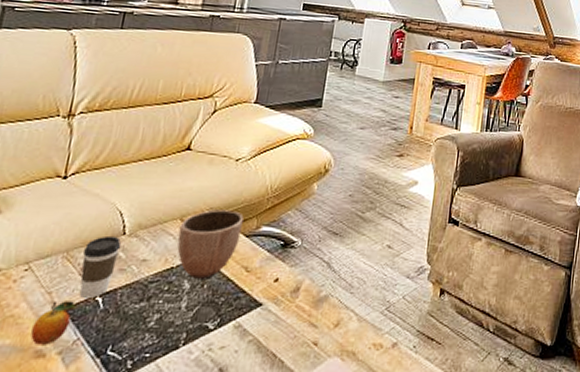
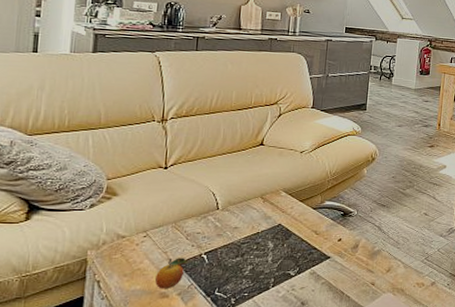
coffee cup: present [79,235,122,298] -> none [187,210,217,255]
decorative bowl: present [177,209,244,279] -> none [260,189,310,240]

